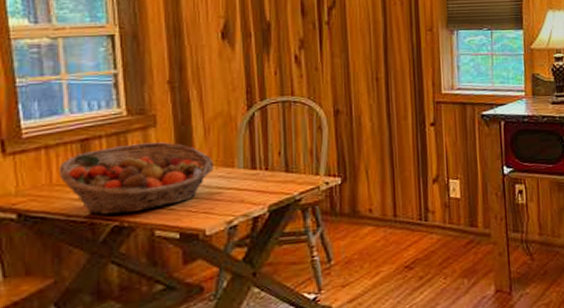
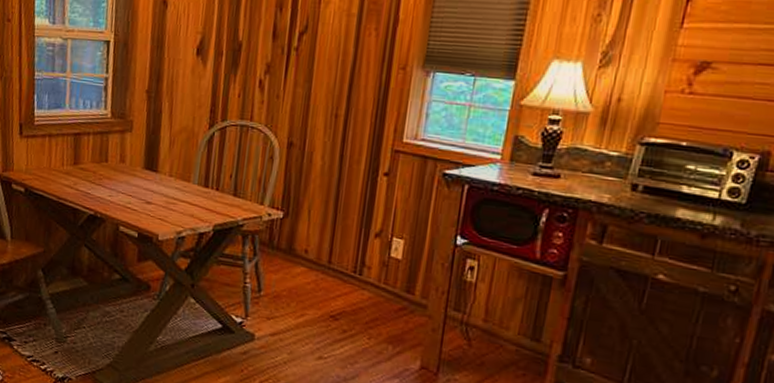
fruit basket: present [59,142,213,215] -> none [56,144,173,207]

